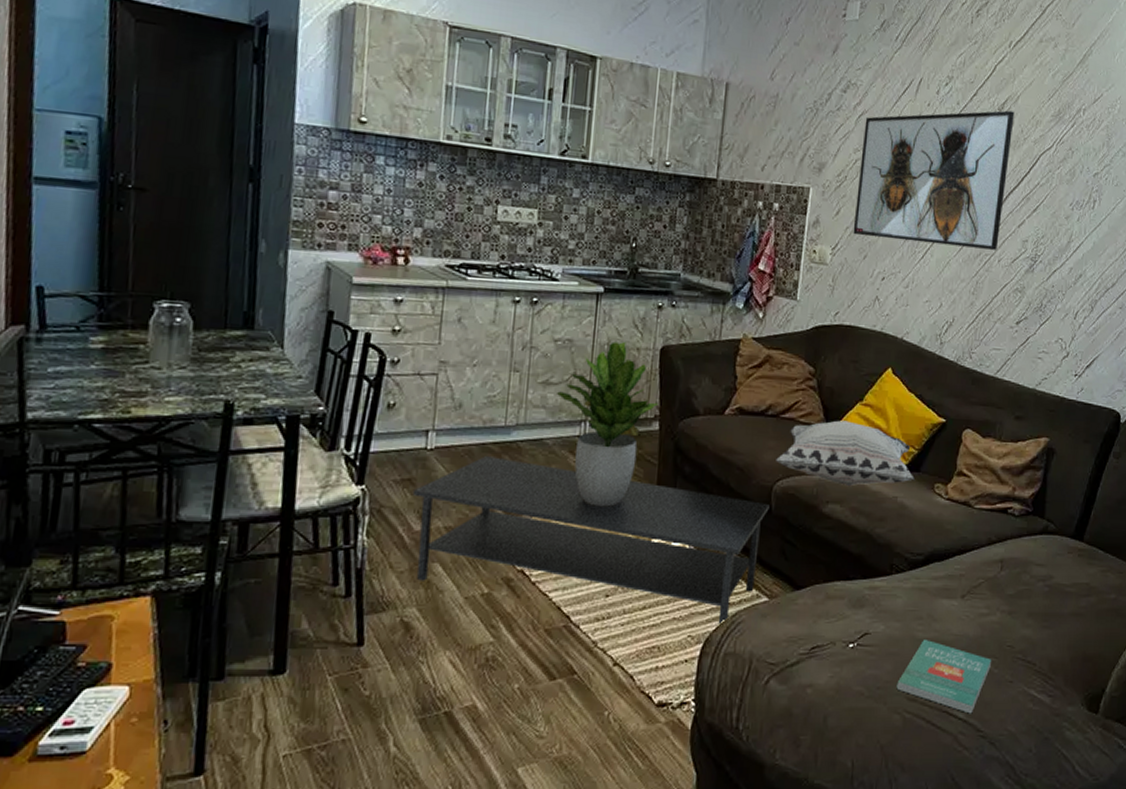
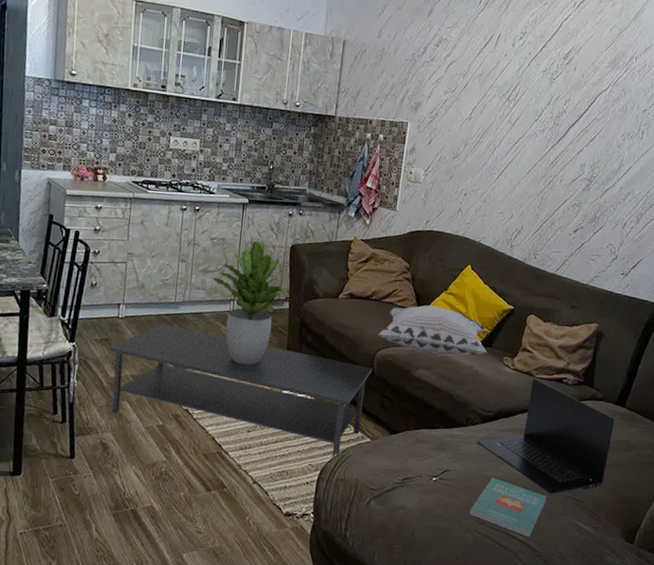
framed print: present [853,110,1015,250] -> none [442,59,577,172]
laptop: none [902,509,1071,656] -> present [476,378,615,494]

